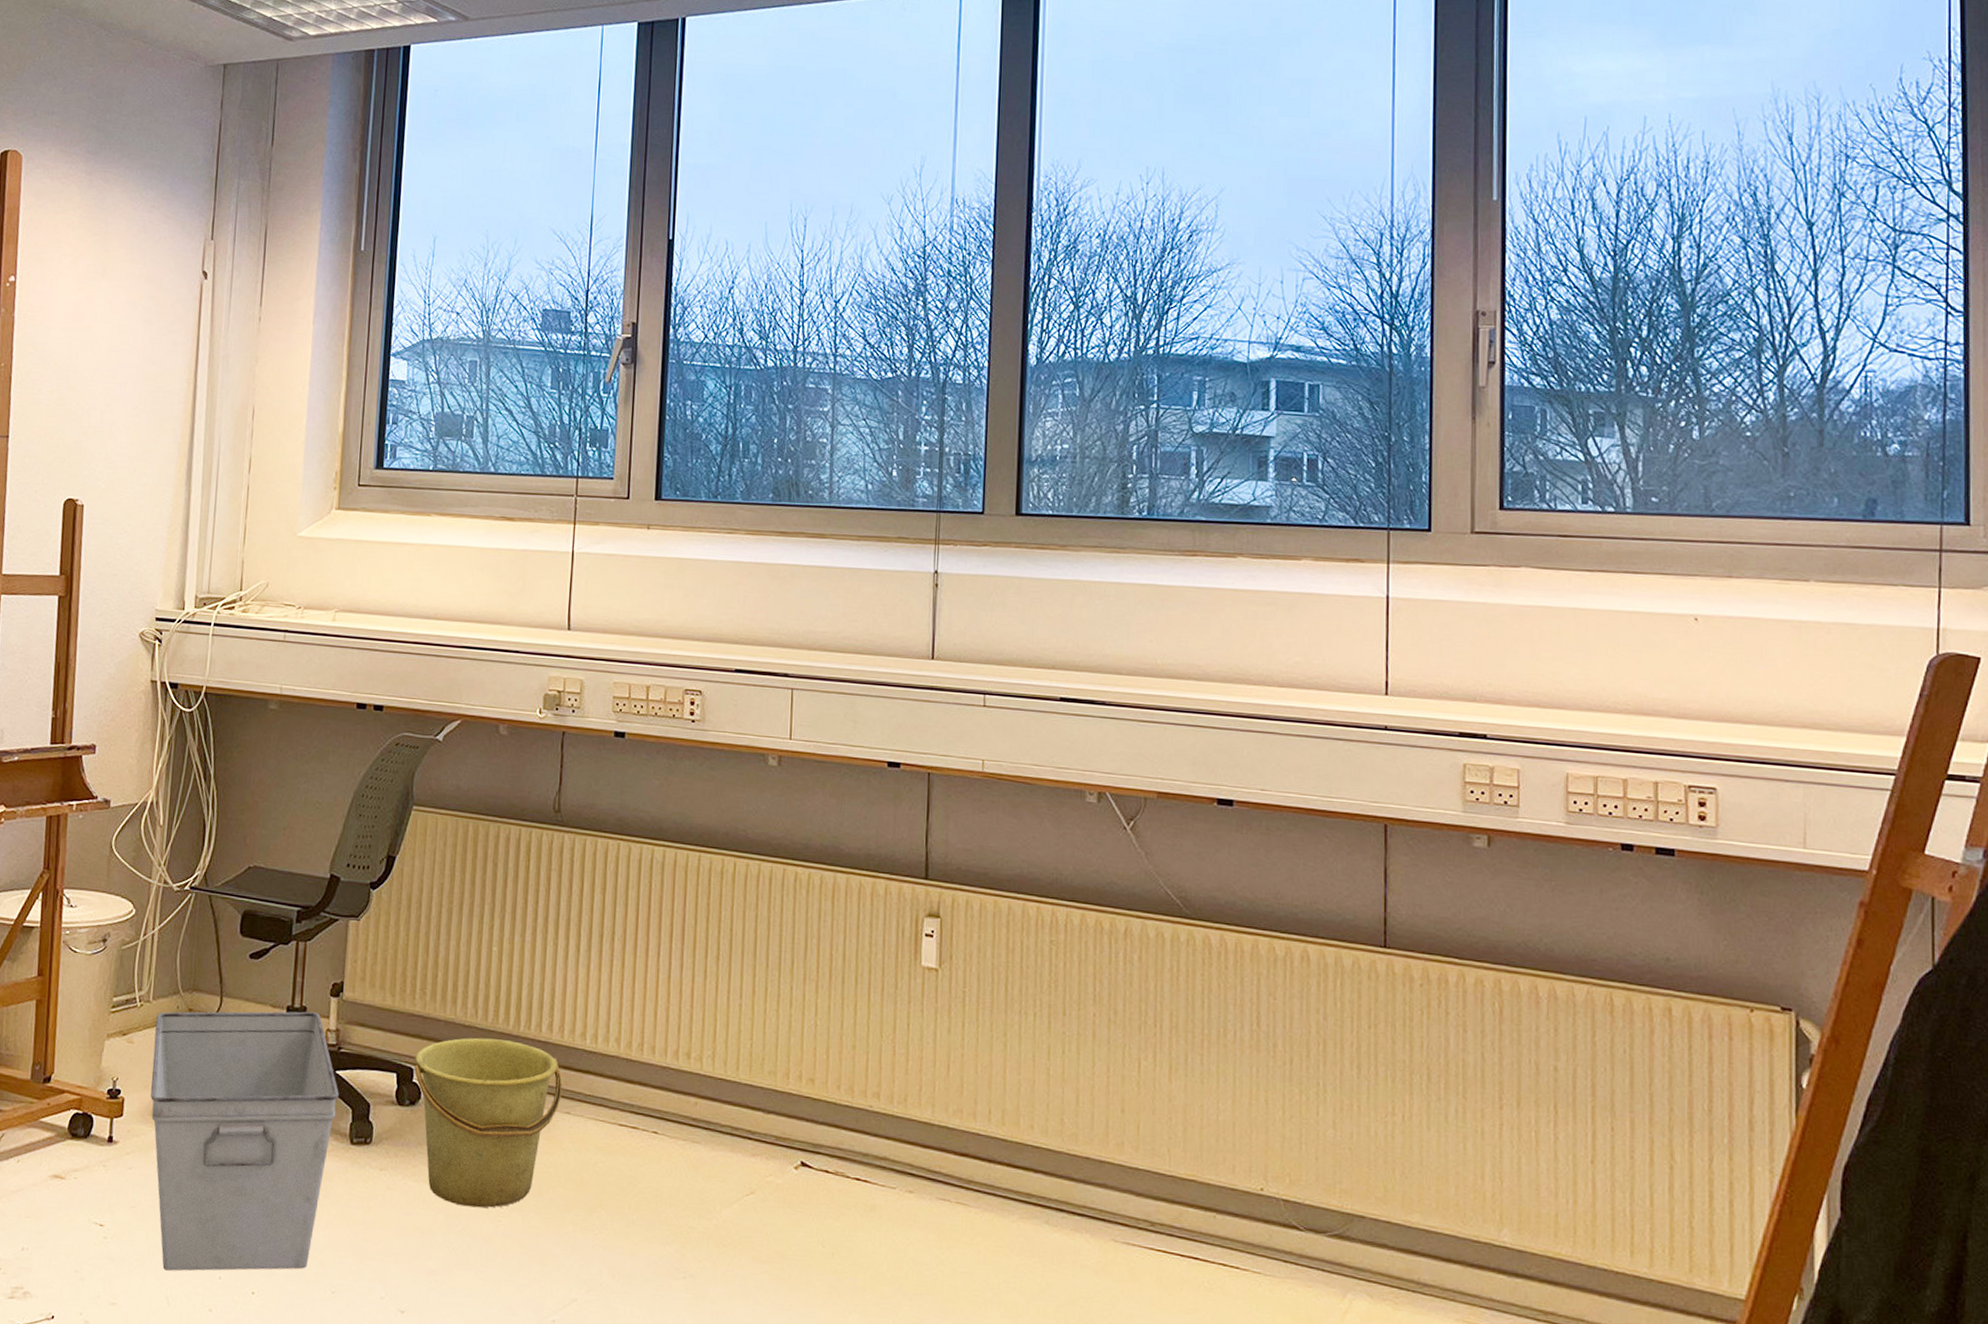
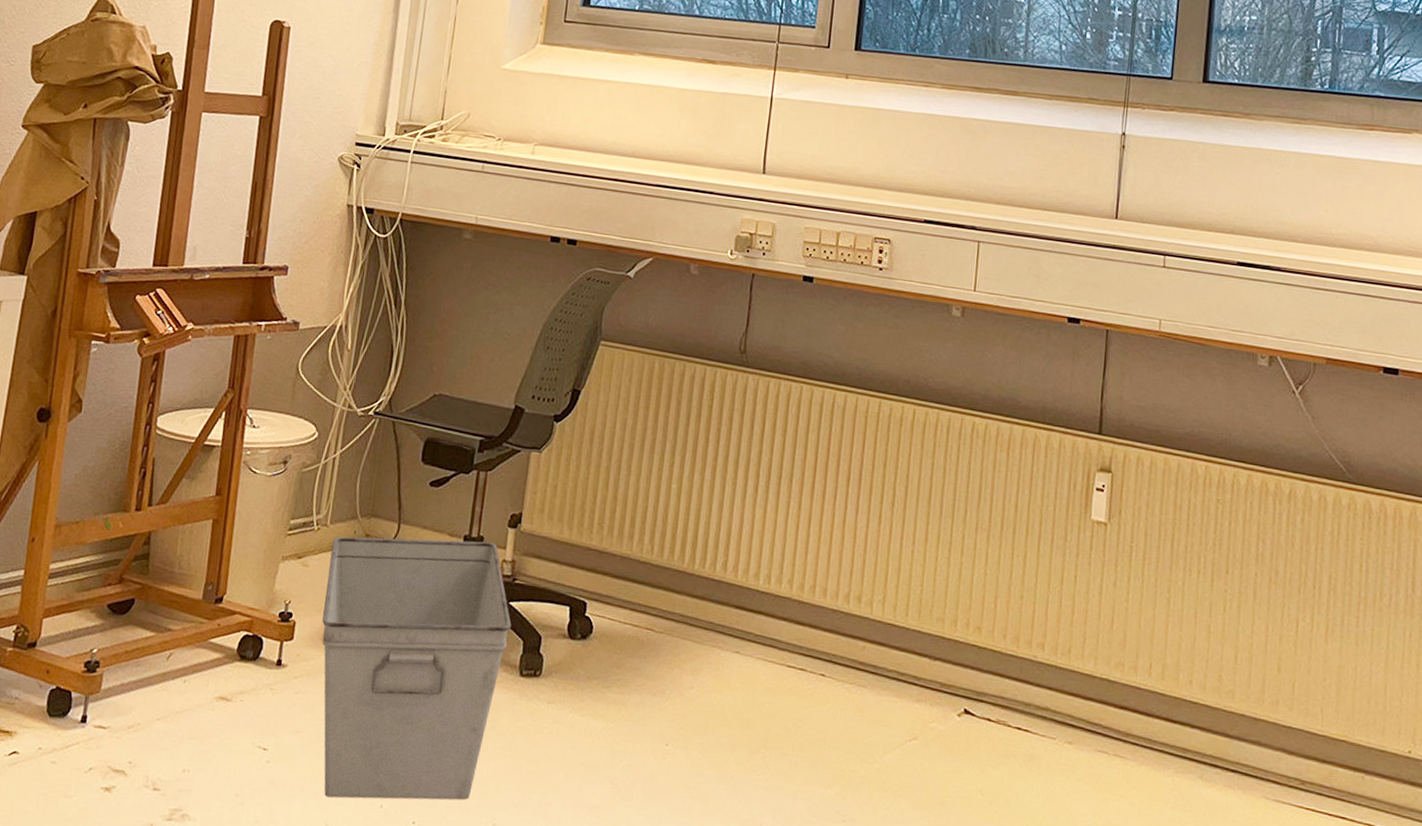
bucket: present [414,1037,563,1208] -> none [587,574,734,745]

